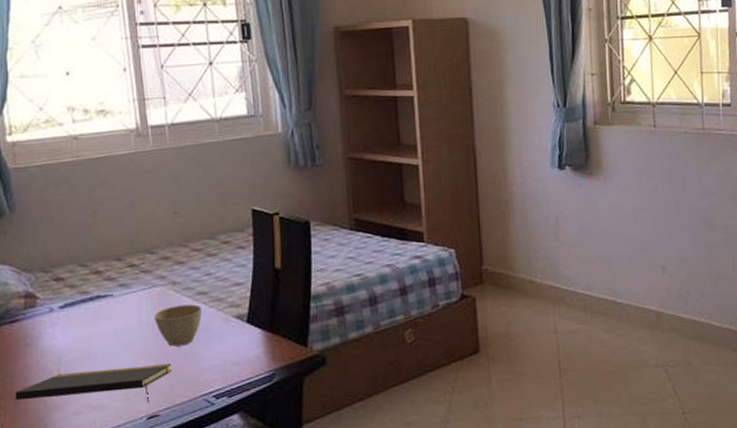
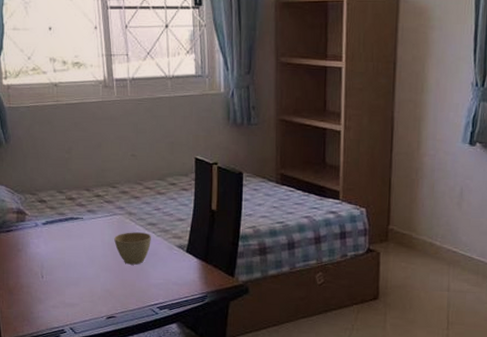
notepad: present [15,364,171,403] -> none [10,276,126,306]

